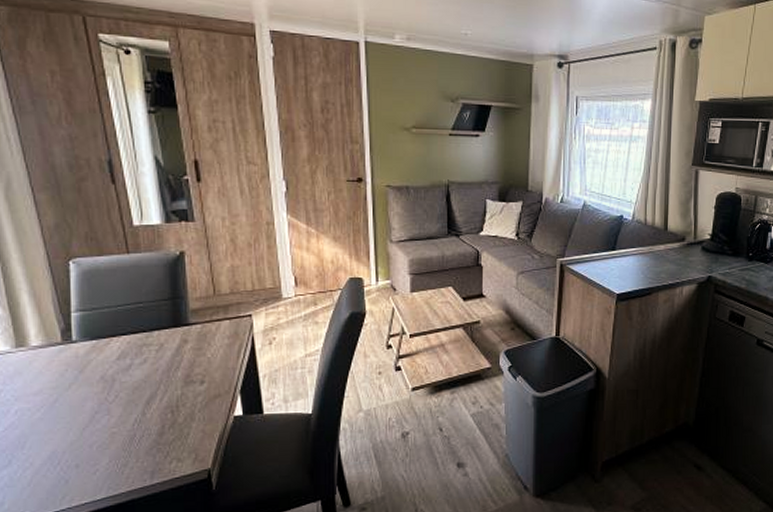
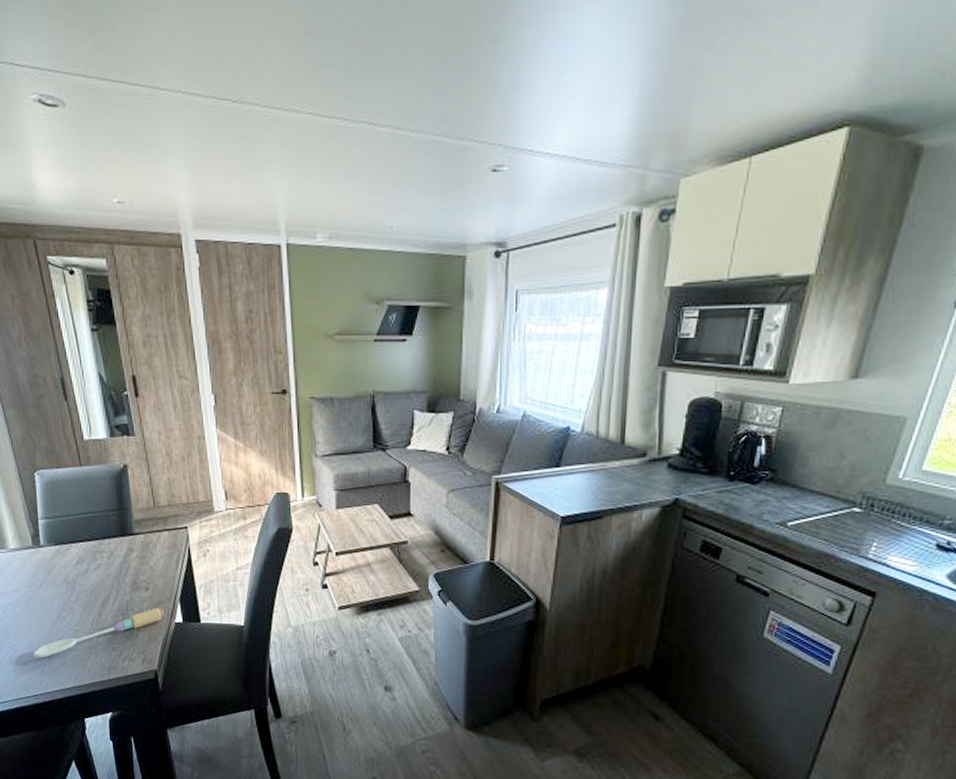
spoon: none [55,401,223,469] -> present [33,607,165,658]

